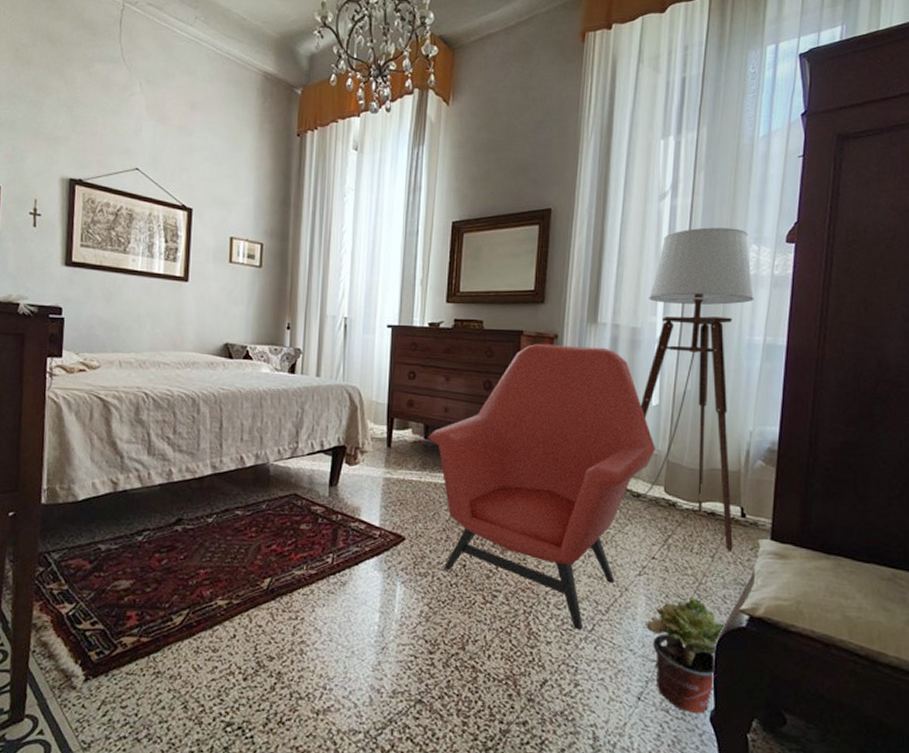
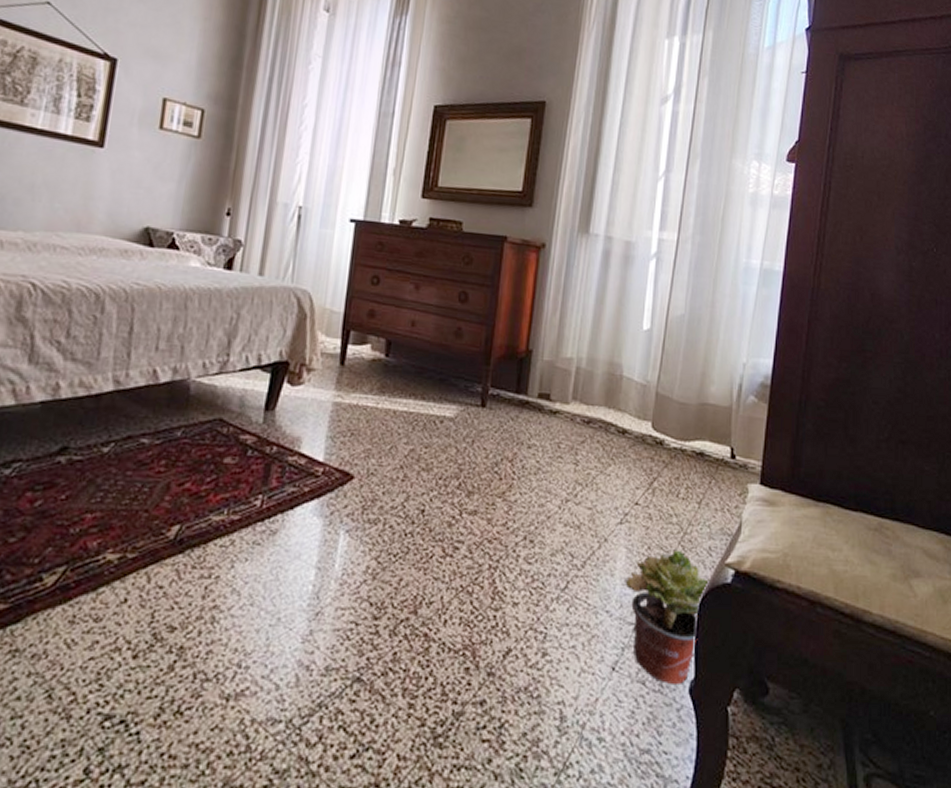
armchair: present [428,344,656,631] -> none [390,252,645,590]
floor lamp: present [617,227,754,551] -> none [600,137,753,497]

